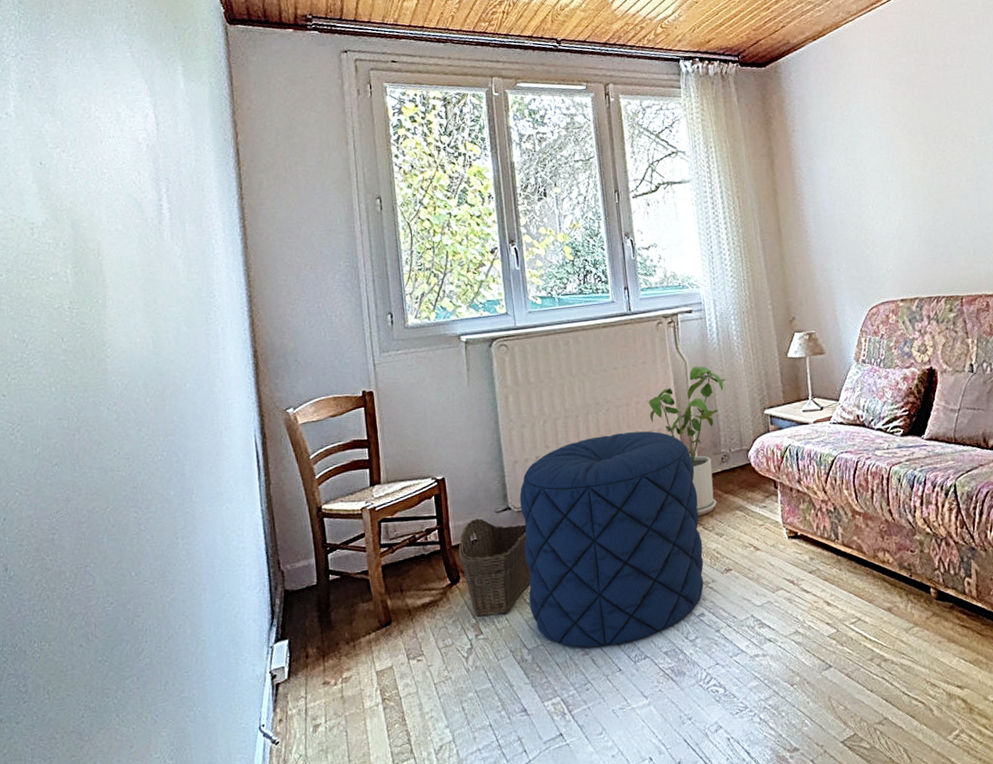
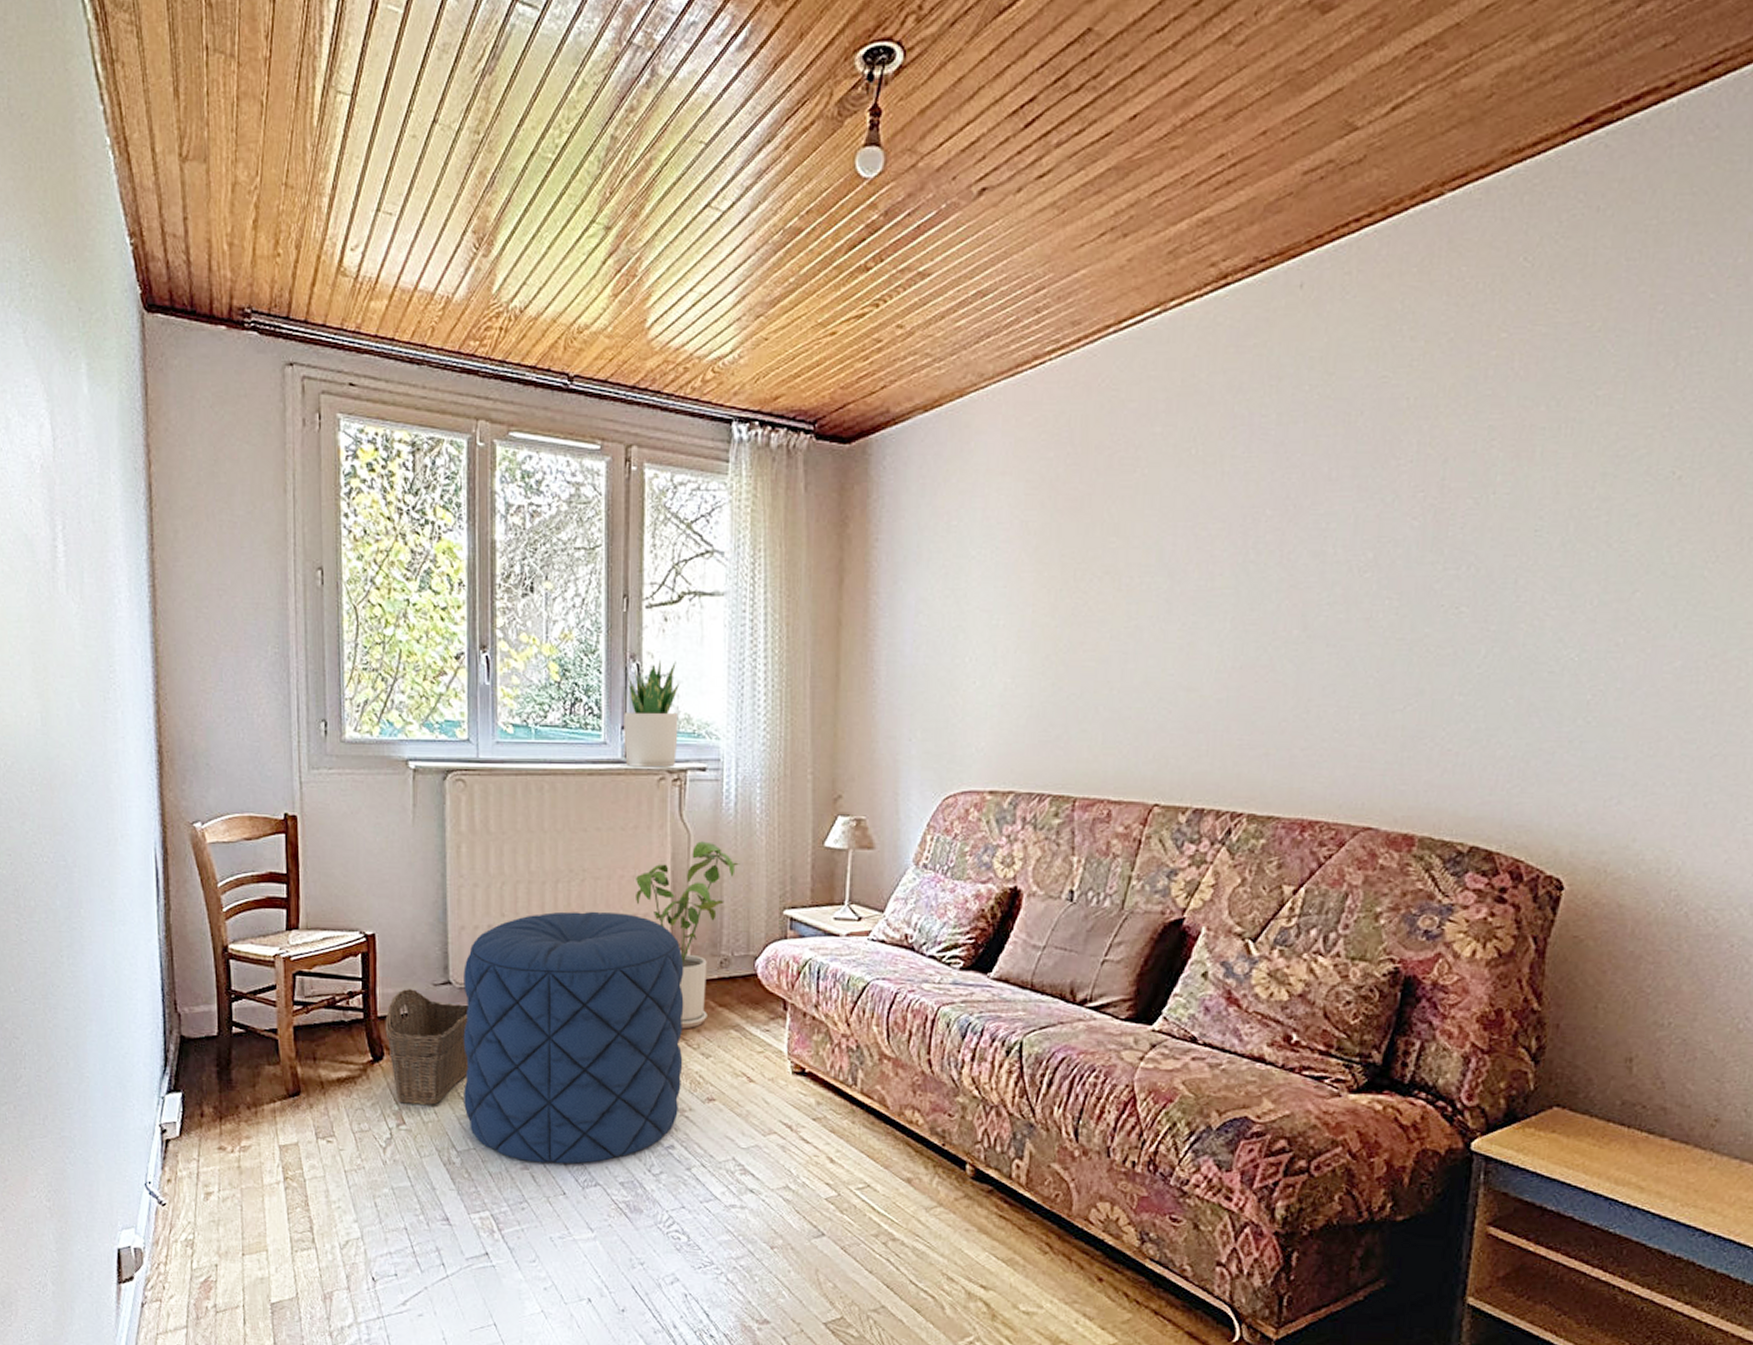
planter: none [624,234,669,317] -> present [623,659,681,768]

